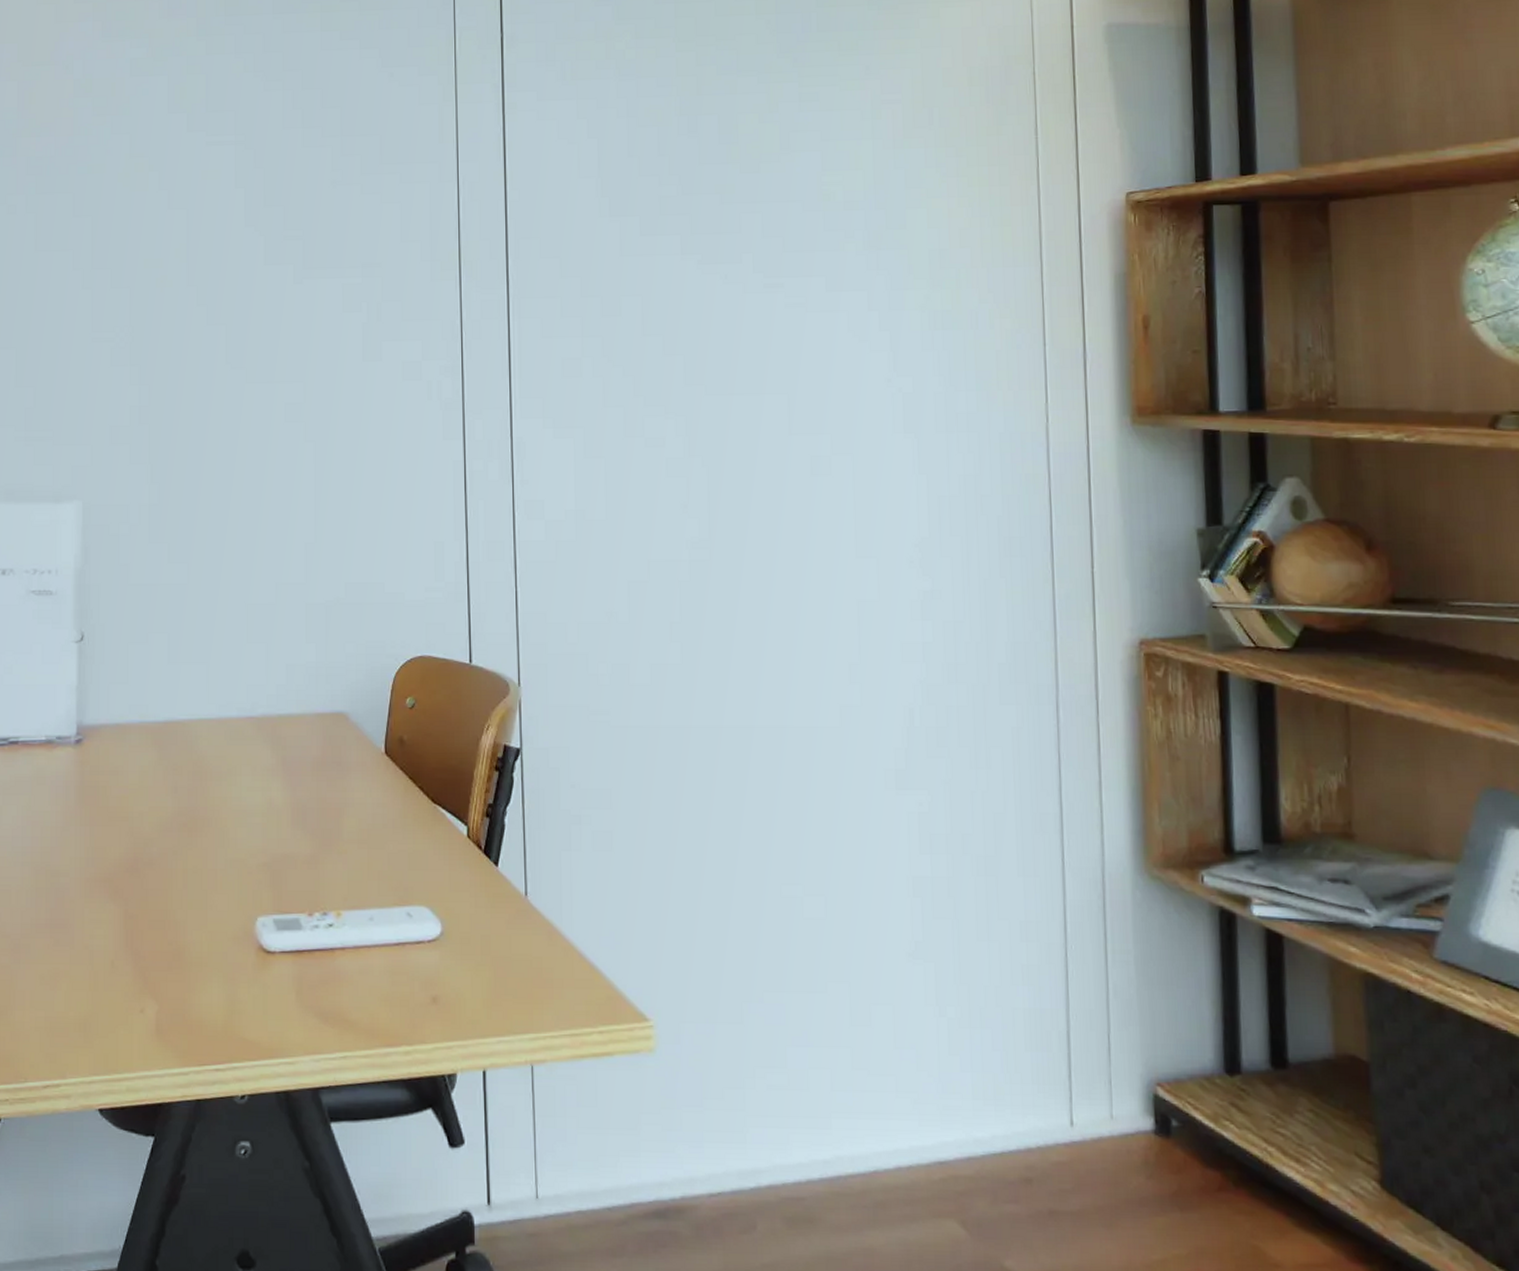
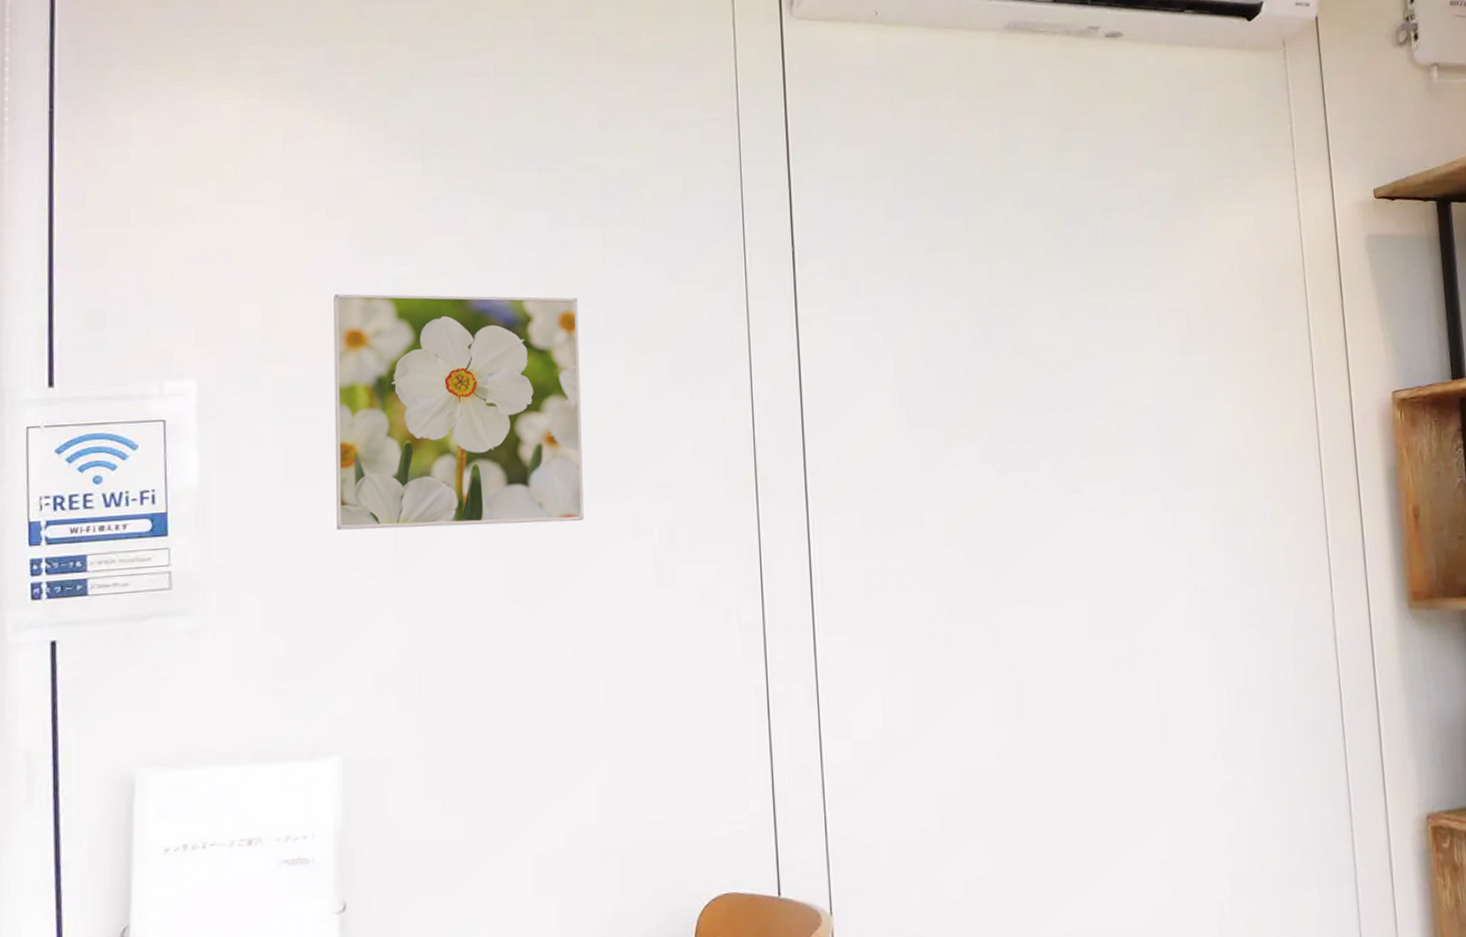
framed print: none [79,74,298,295] -> present [334,294,584,530]

